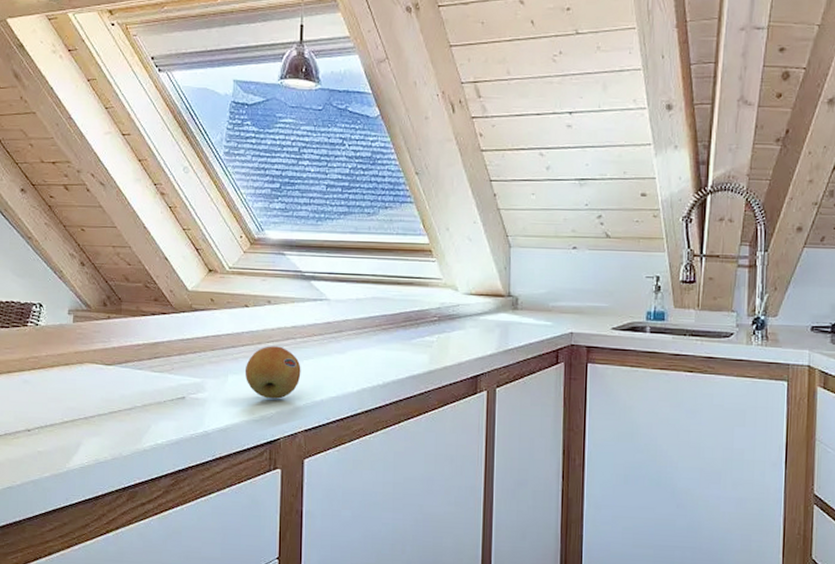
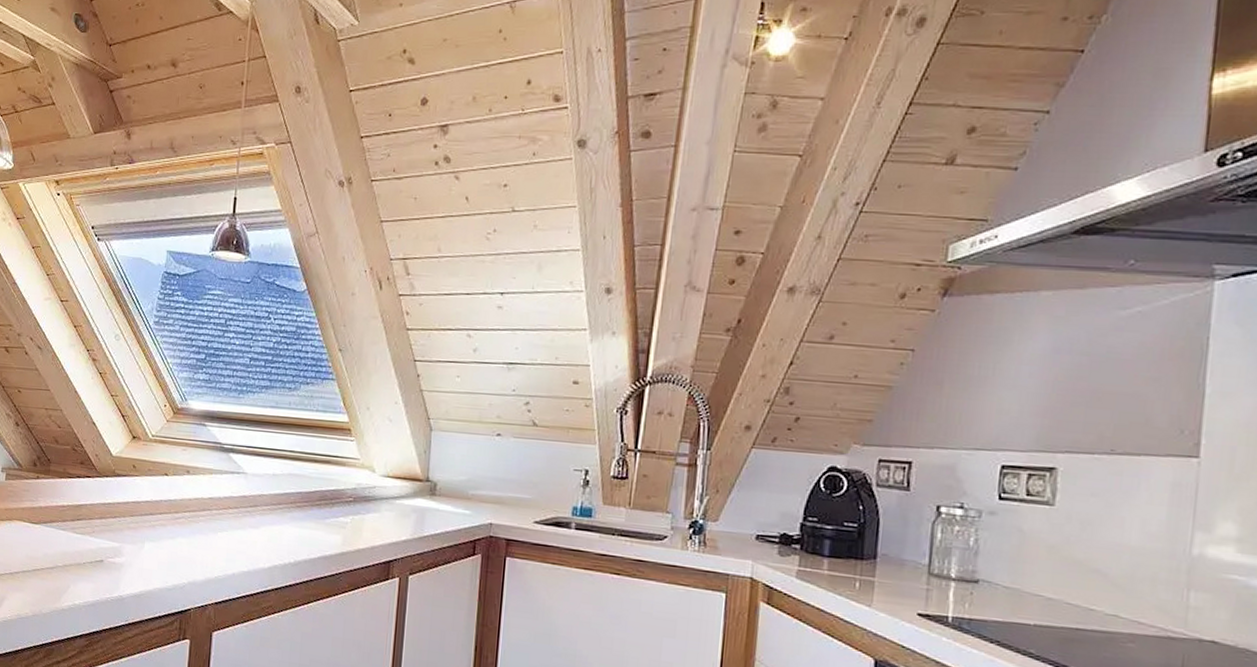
fruit: present [244,346,301,399] -> none [161,515,215,569]

